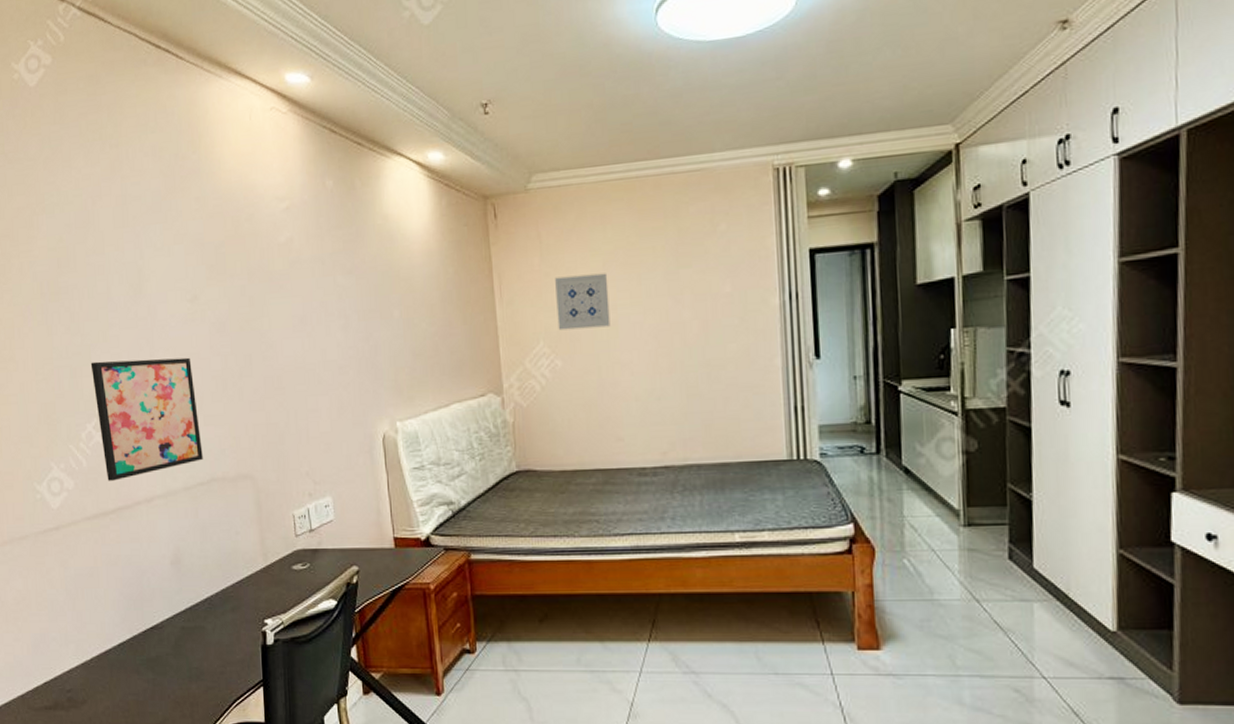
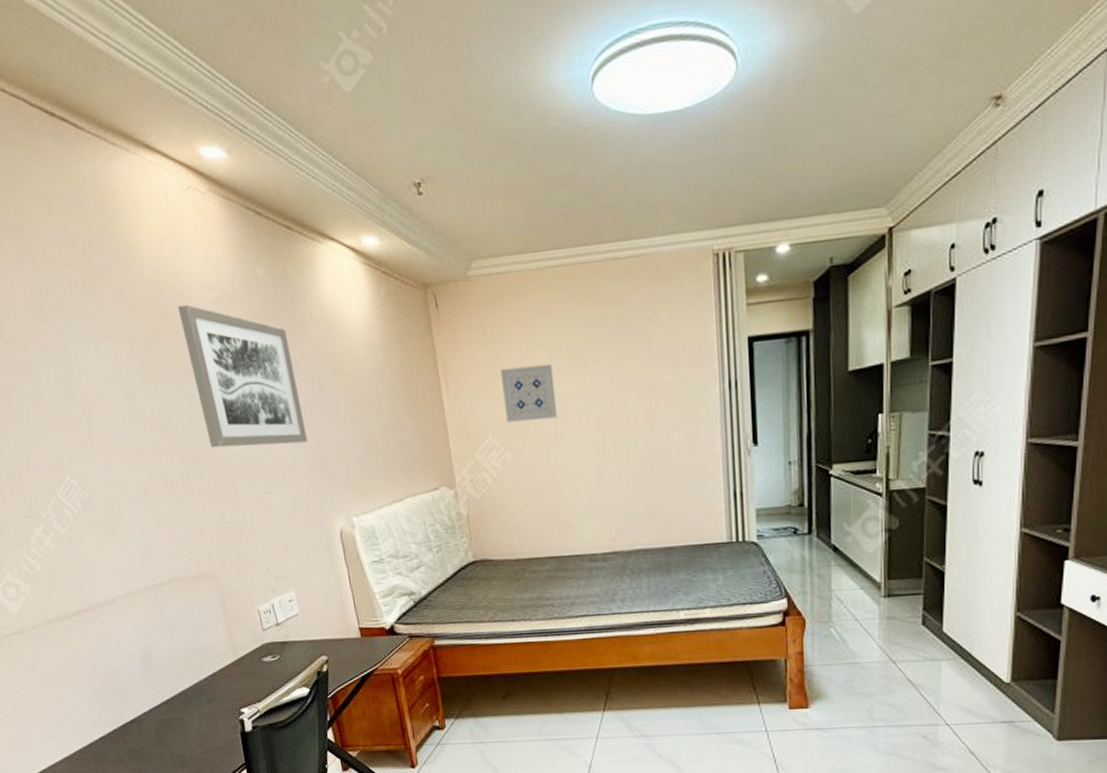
wall art: present [90,357,203,481] -> none [29,458,161,584]
wall art: none [248,213,359,350] -> present [177,304,308,448]

